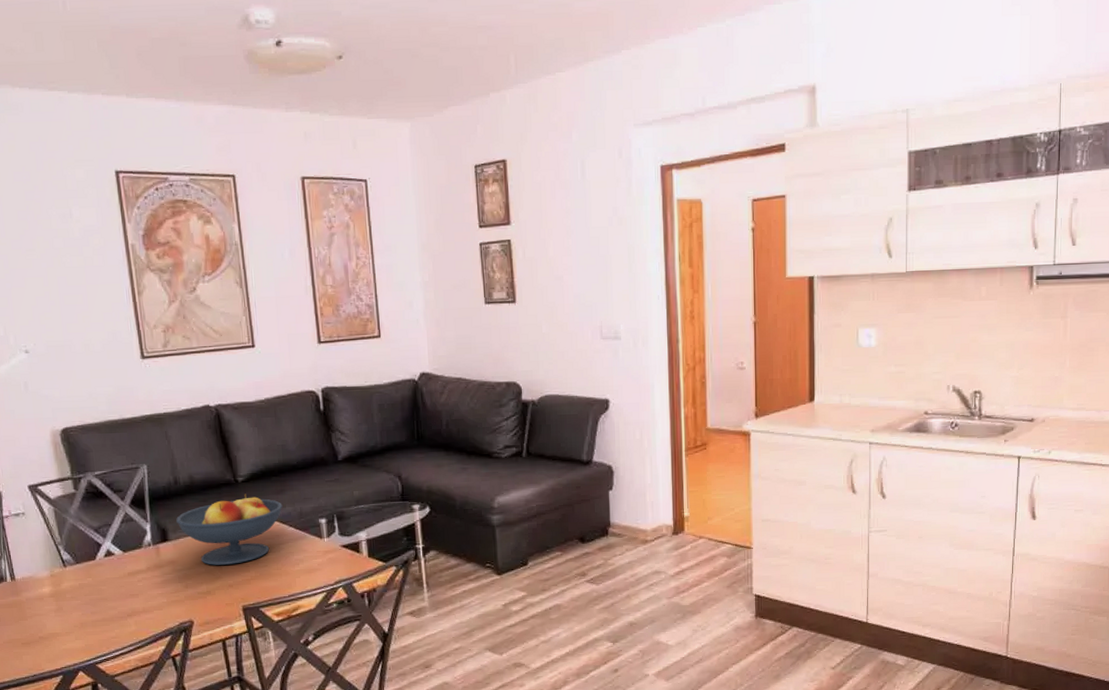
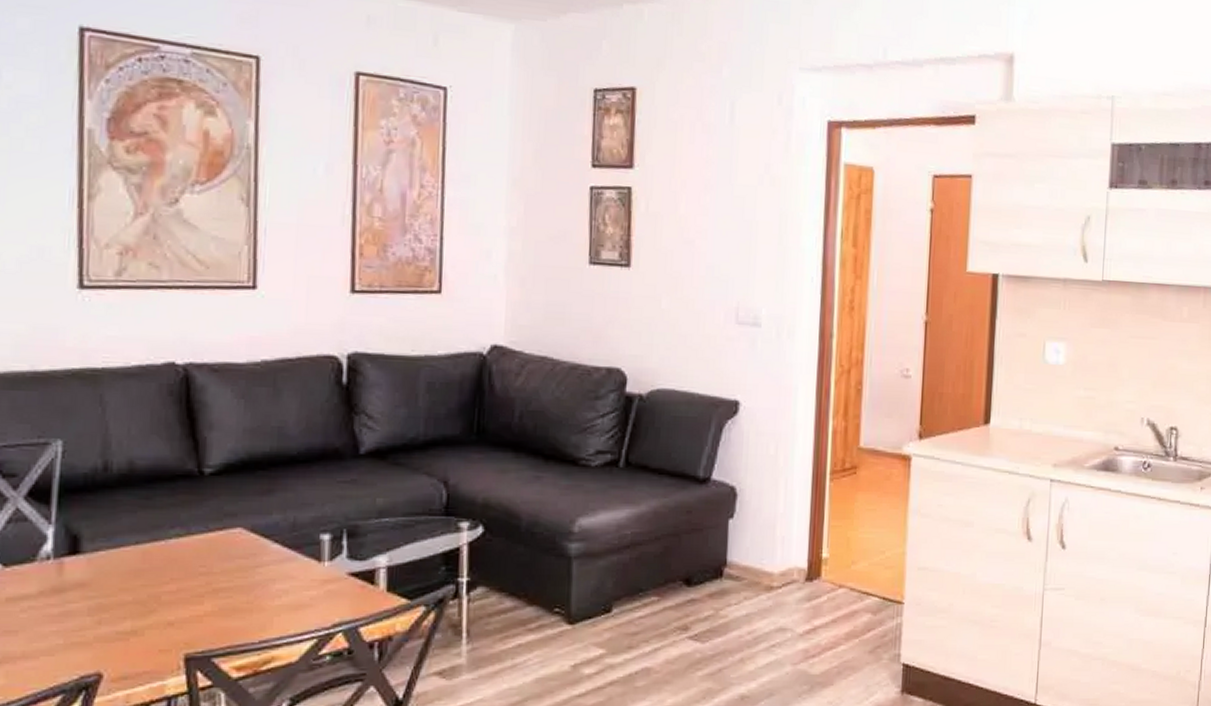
fruit bowl: present [176,494,283,565] -> none [98,491,268,593]

